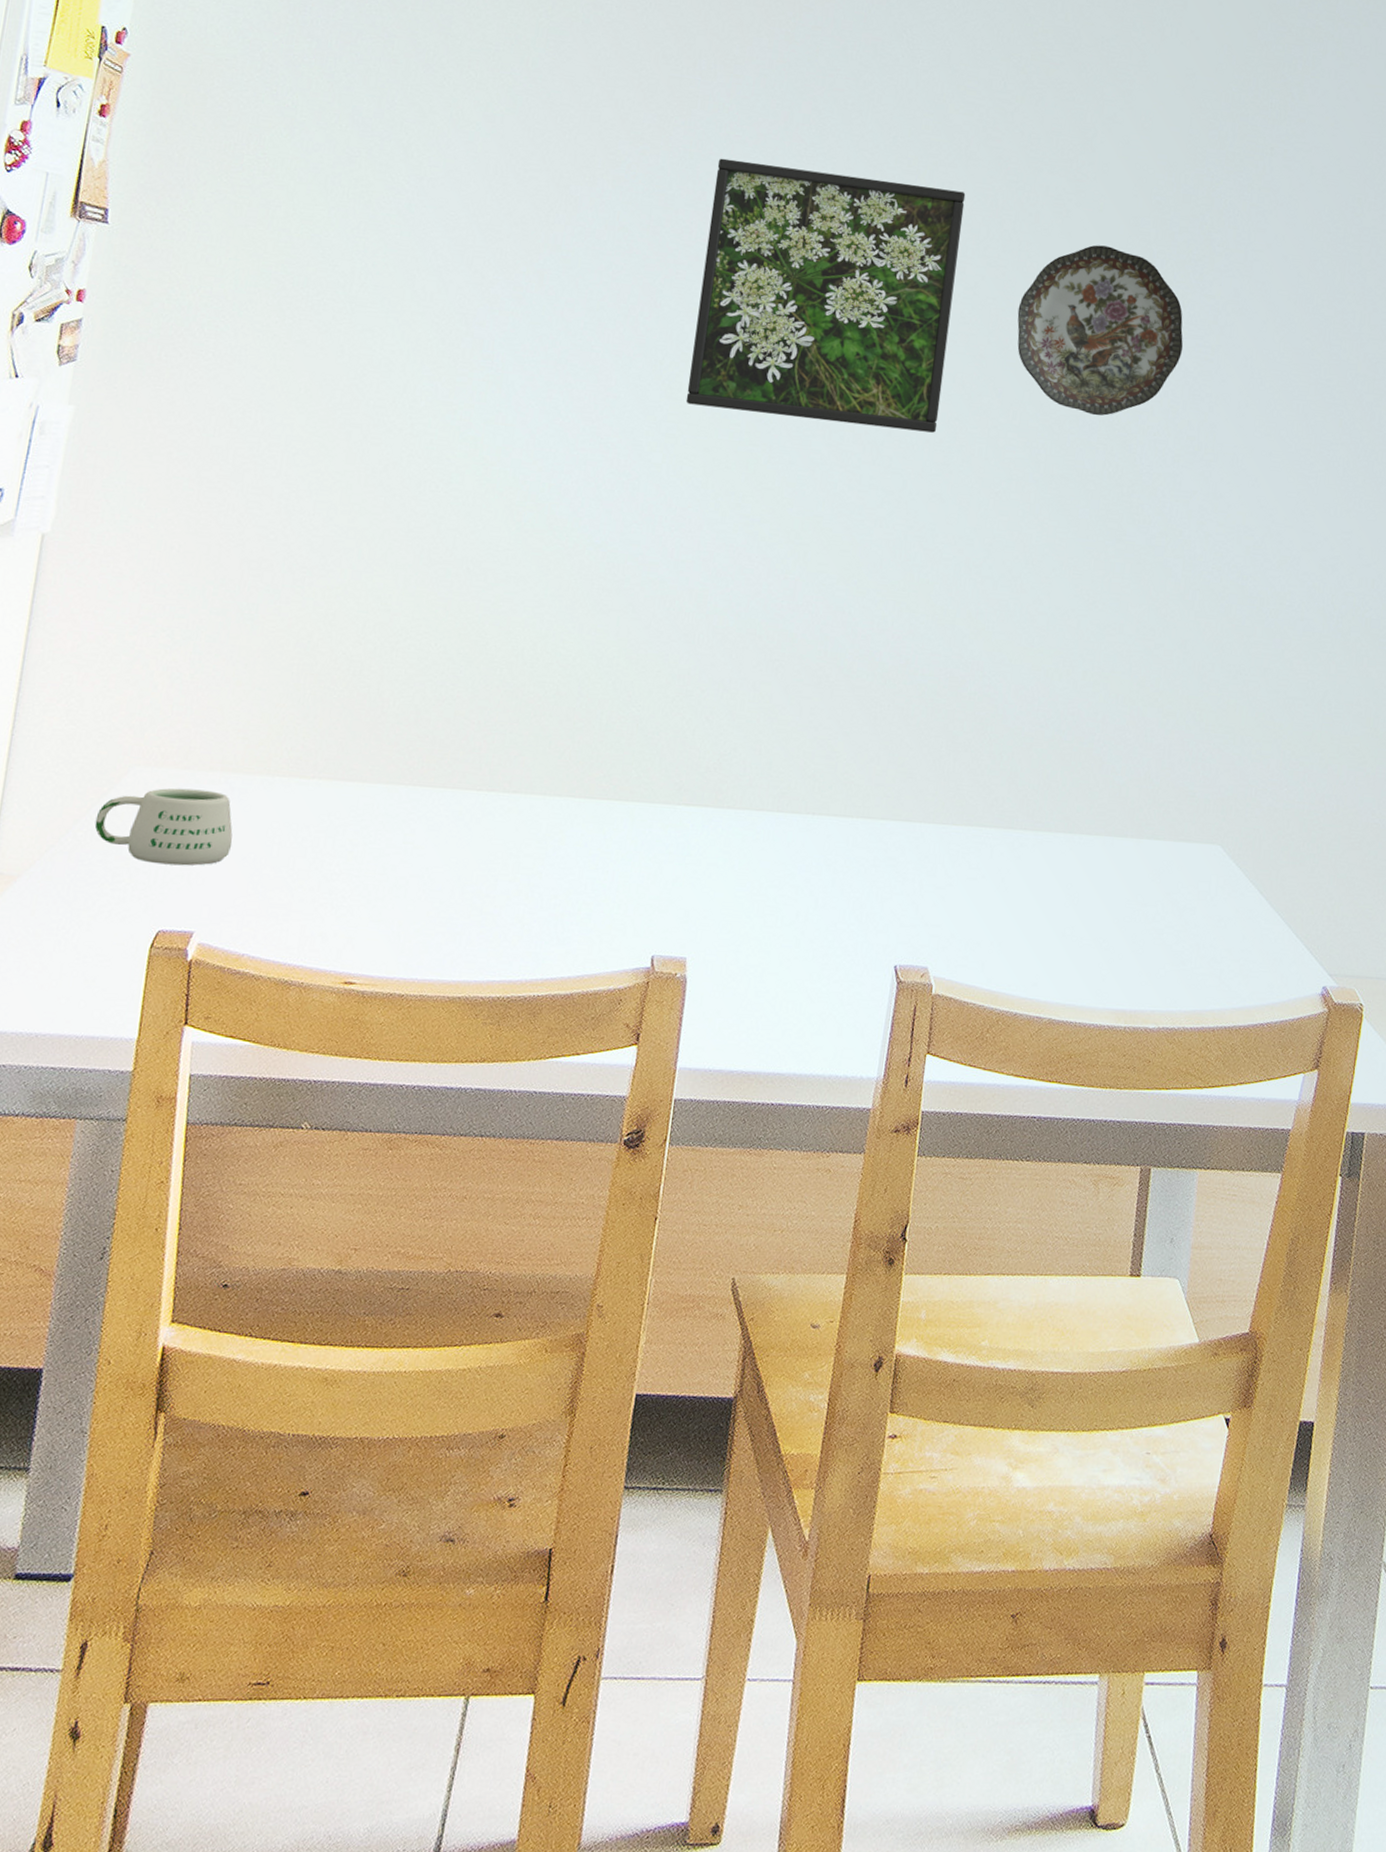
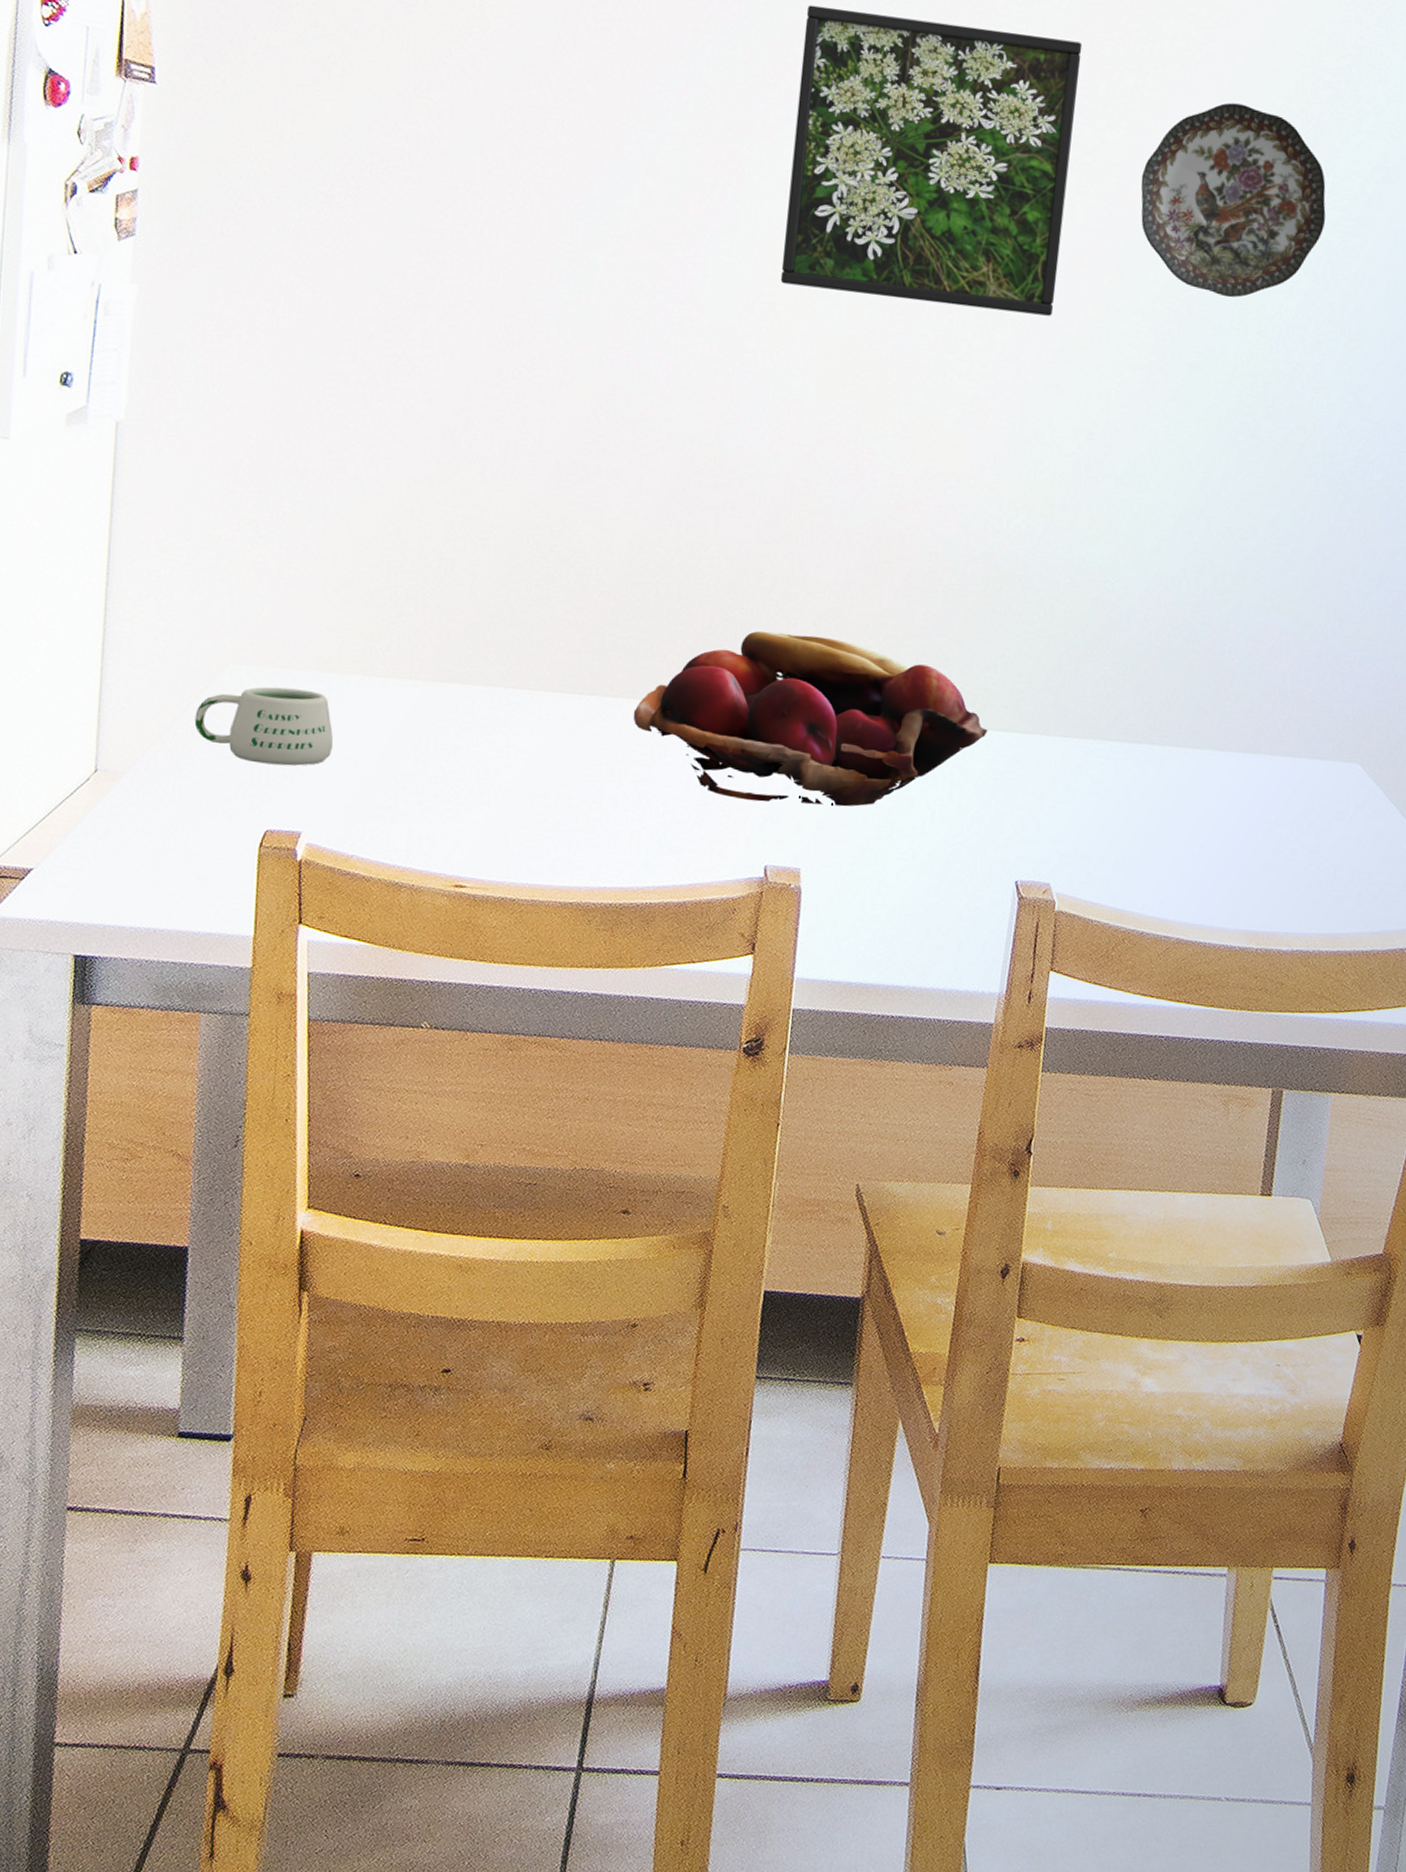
fruit basket: none [529,726,870,896] -> present [633,630,988,807]

